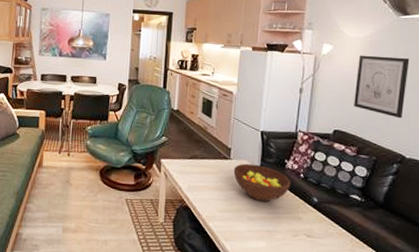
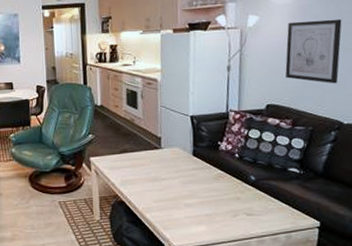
fruit bowl: present [233,163,291,202] -> none [165,150,227,187]

